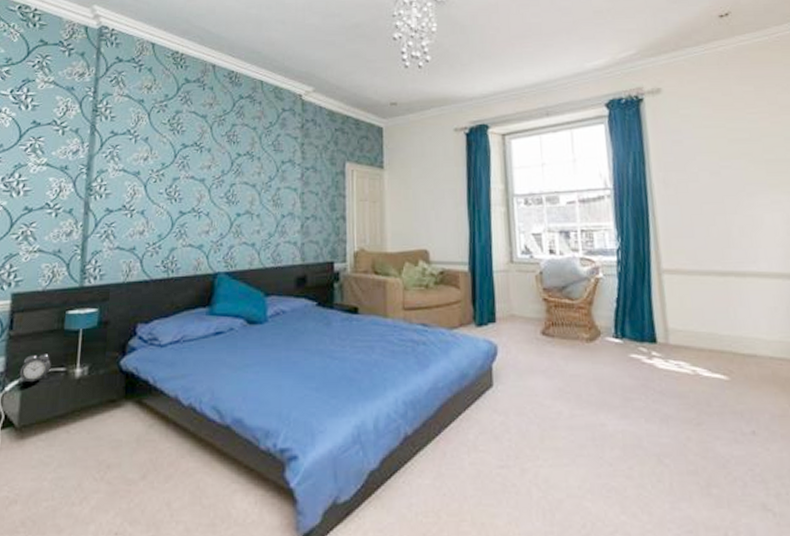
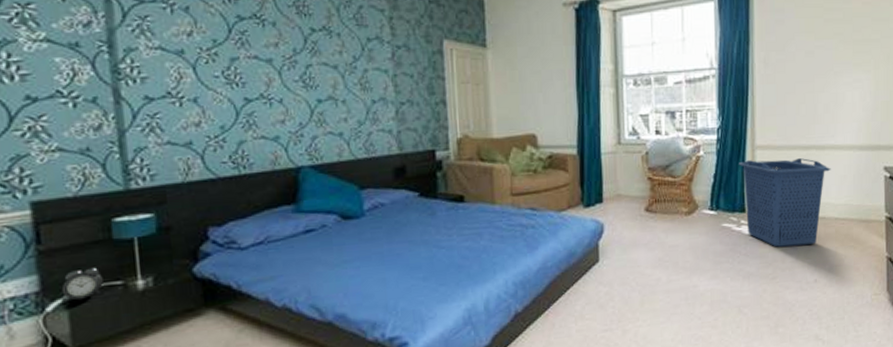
laundry basket: none [644,285,757,387] -> present [739,158,831,247]

